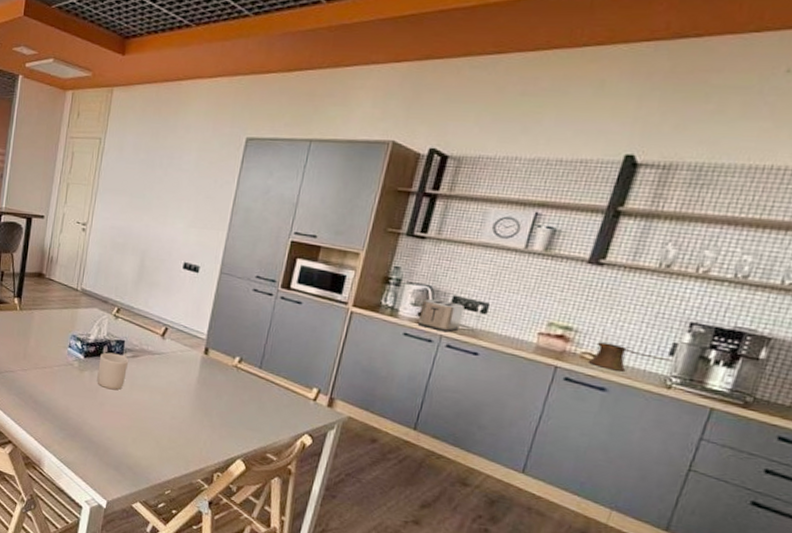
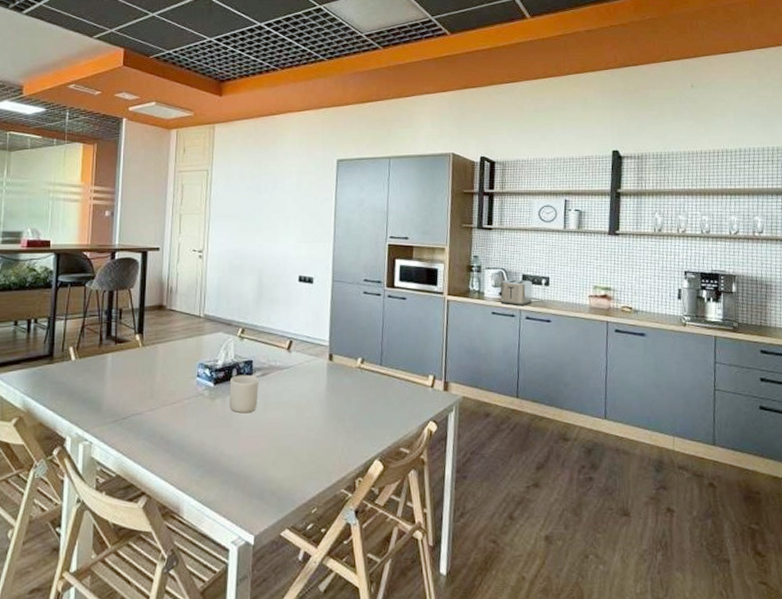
coffee pot: present [587,342,673,372] -> none [627,296,682,318]

